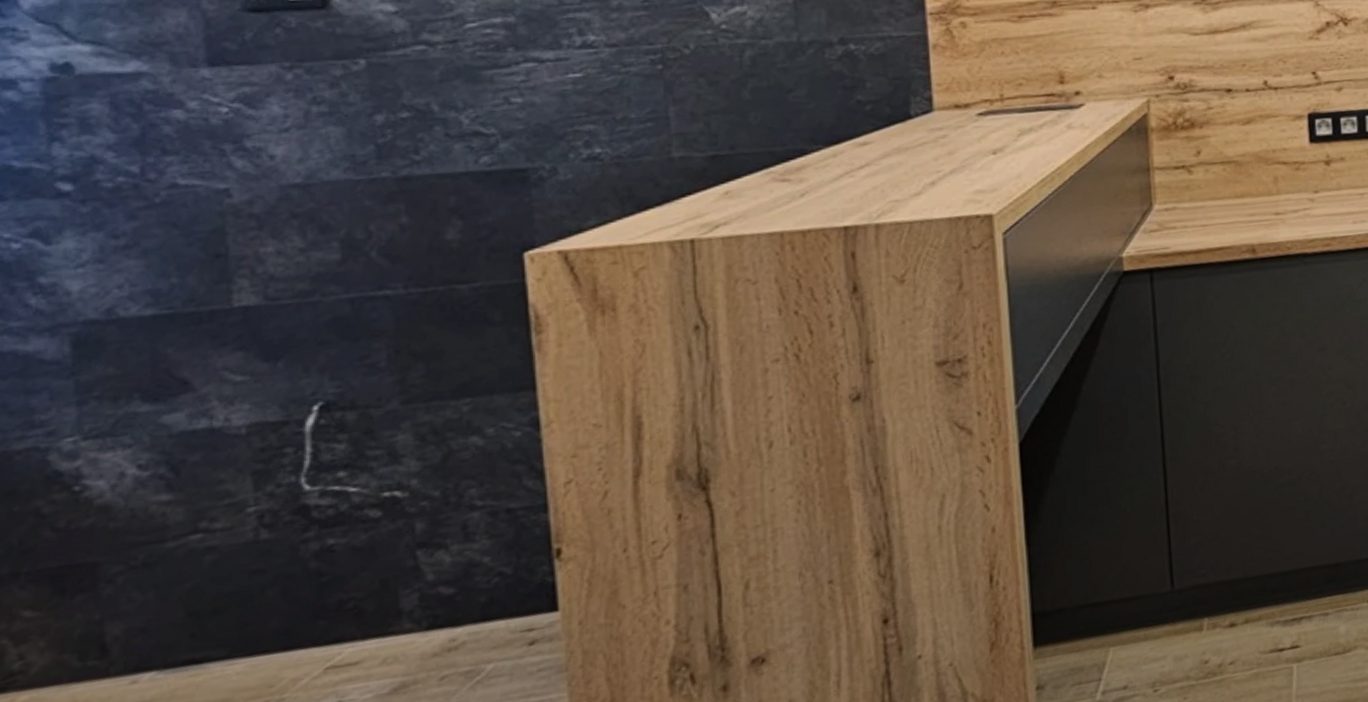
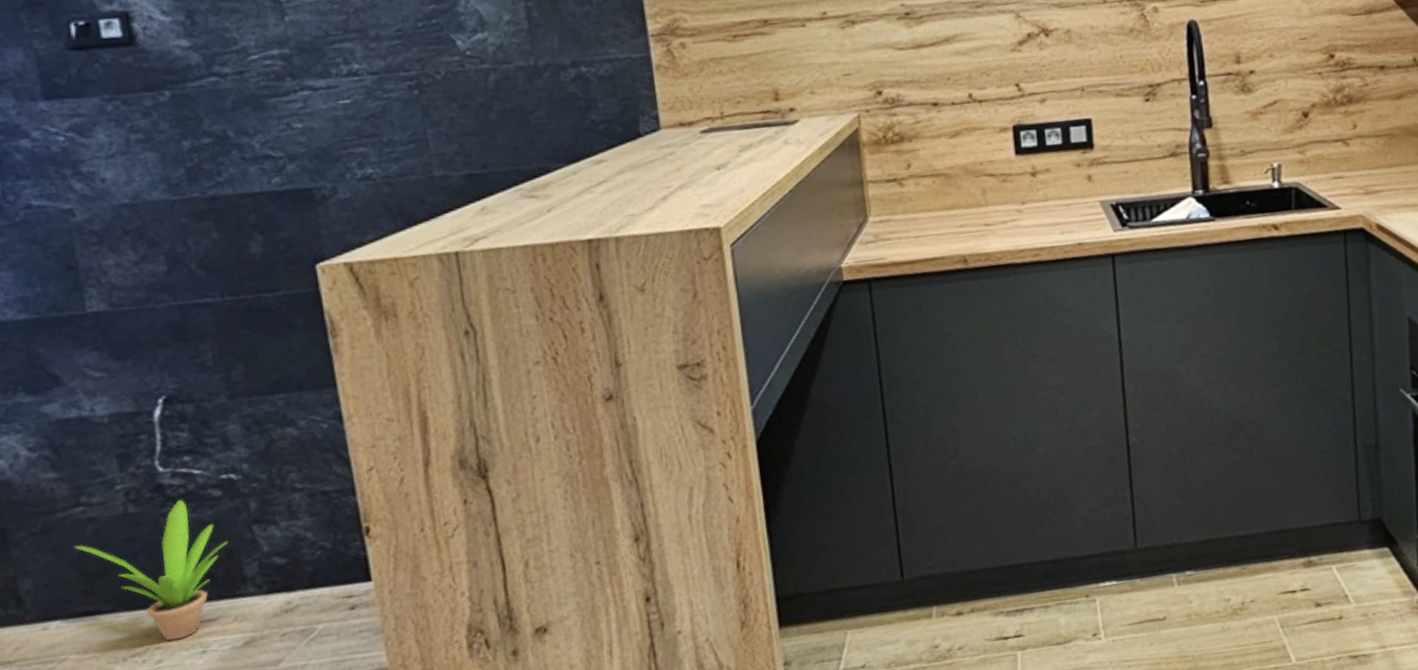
potted plant: none [184,521,383,691] -> present [73,499,228,641]

